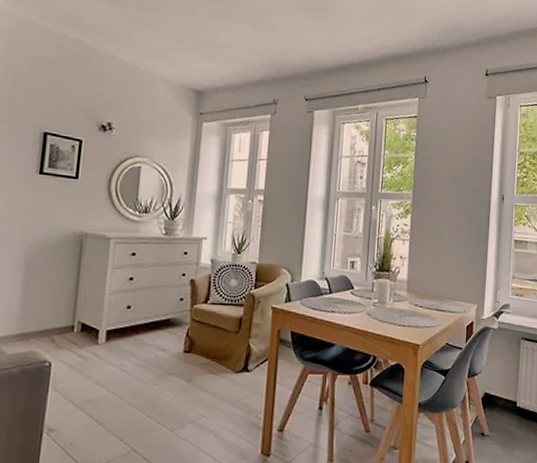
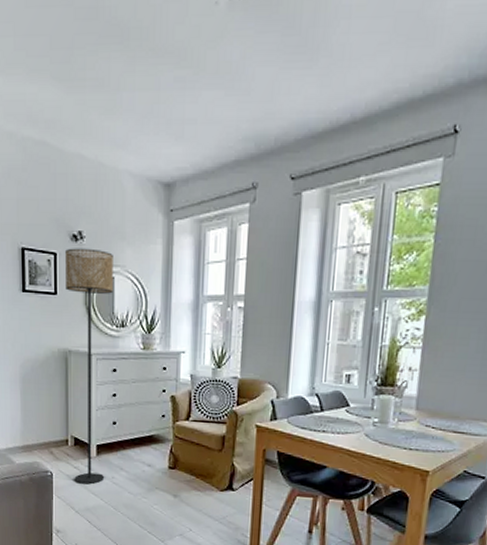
floor lamp: none [77,137,142,374] -> present [65,248,113,484]

